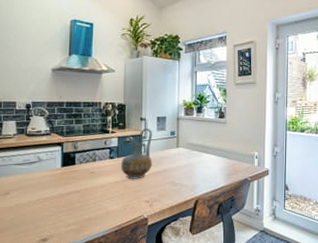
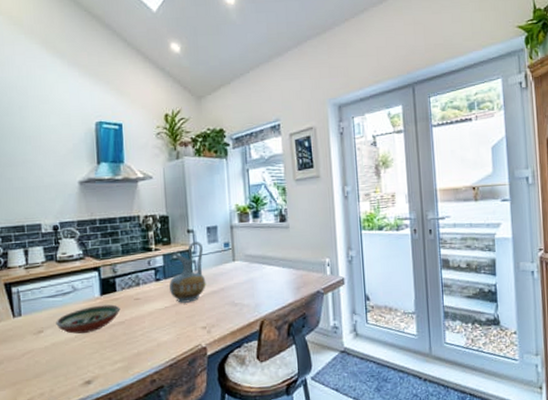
decorative bowl: none [21,175,78,198] -> present [56,304,121,334]

